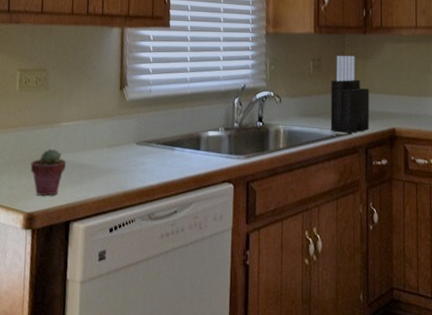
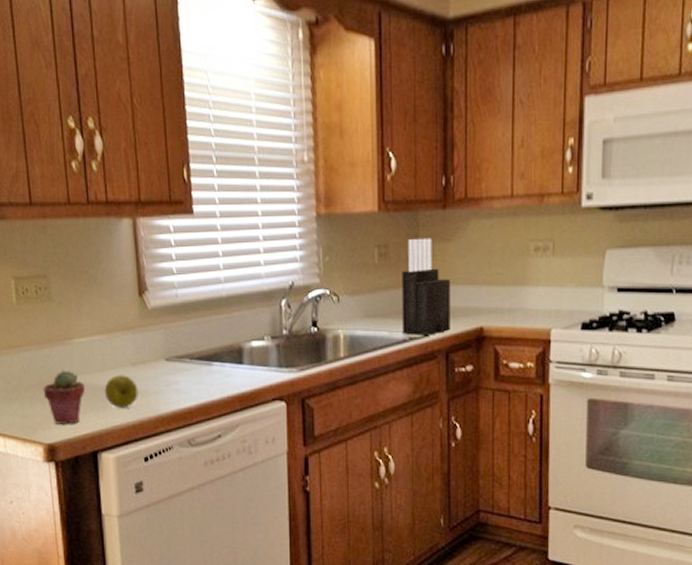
apple: none [82,154,111,184] -> present [104,374,138,408]

